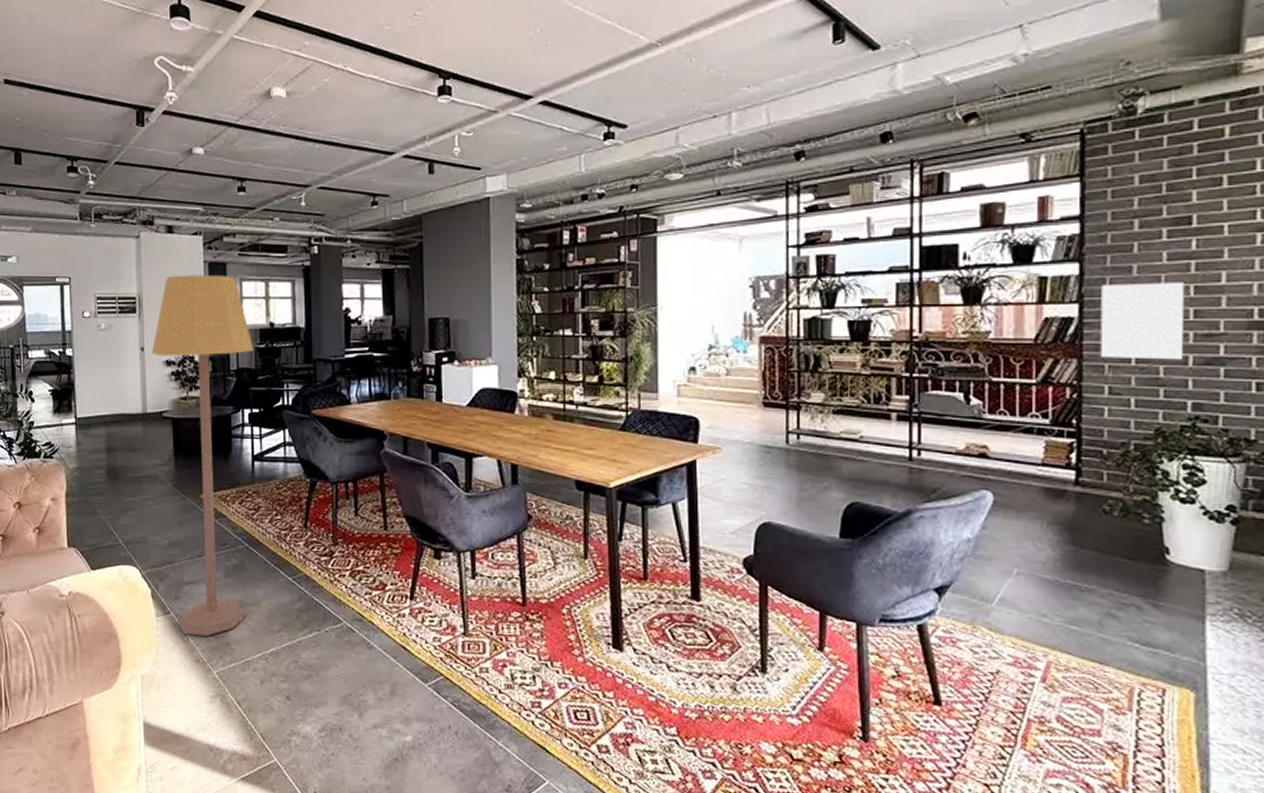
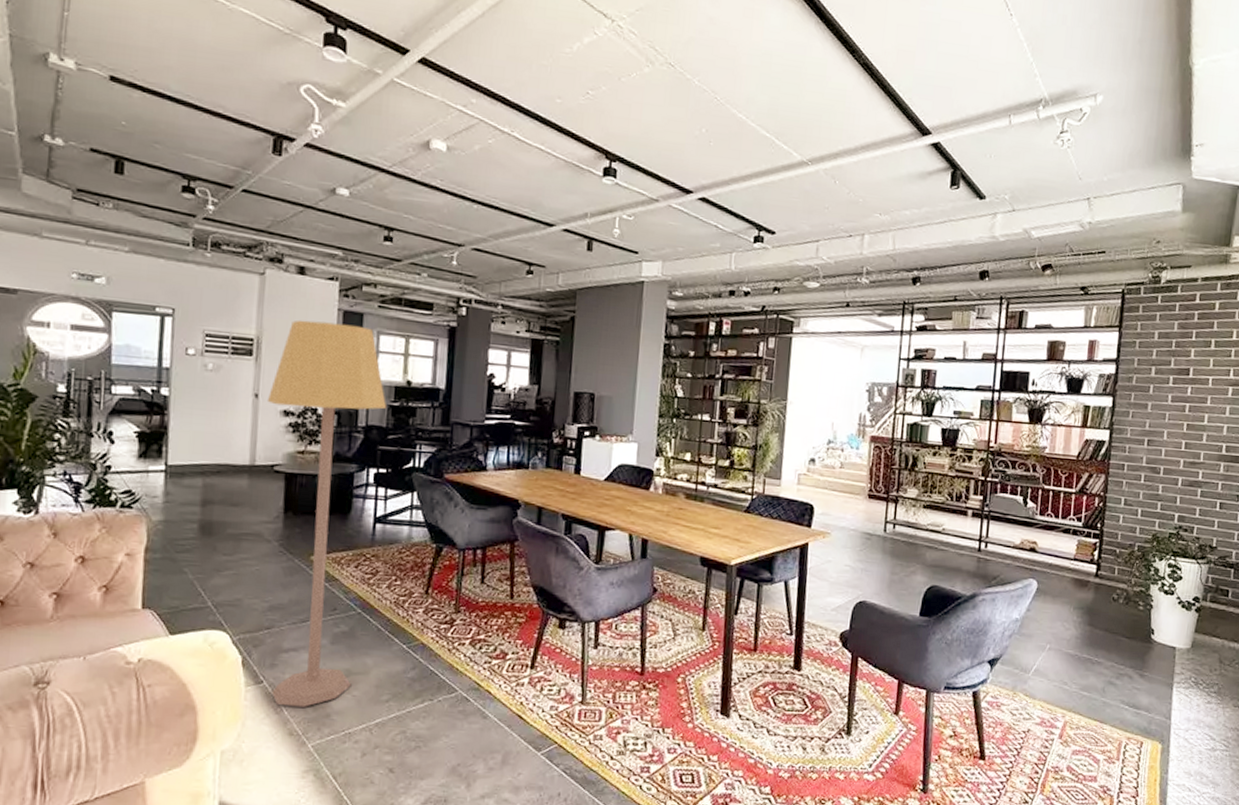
wall art: present [1100,282,1184,360] -> none [1121,416,1181,481]

